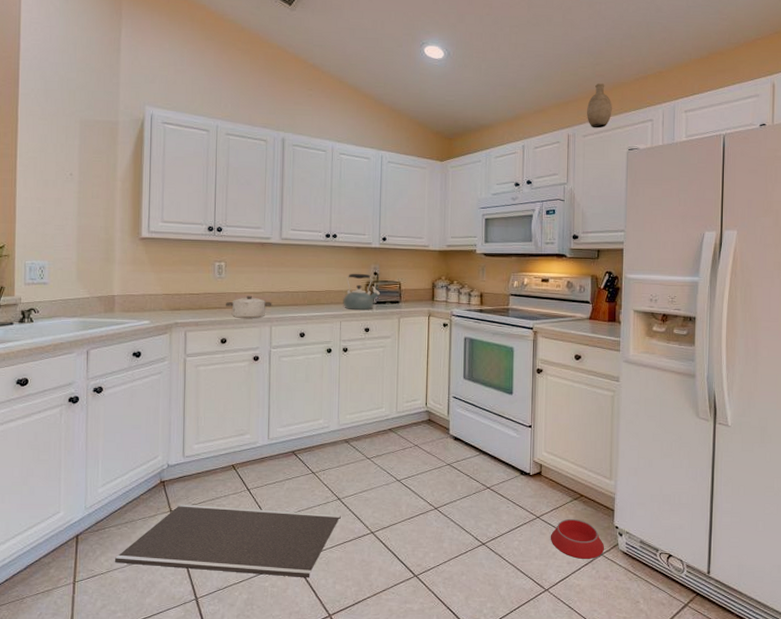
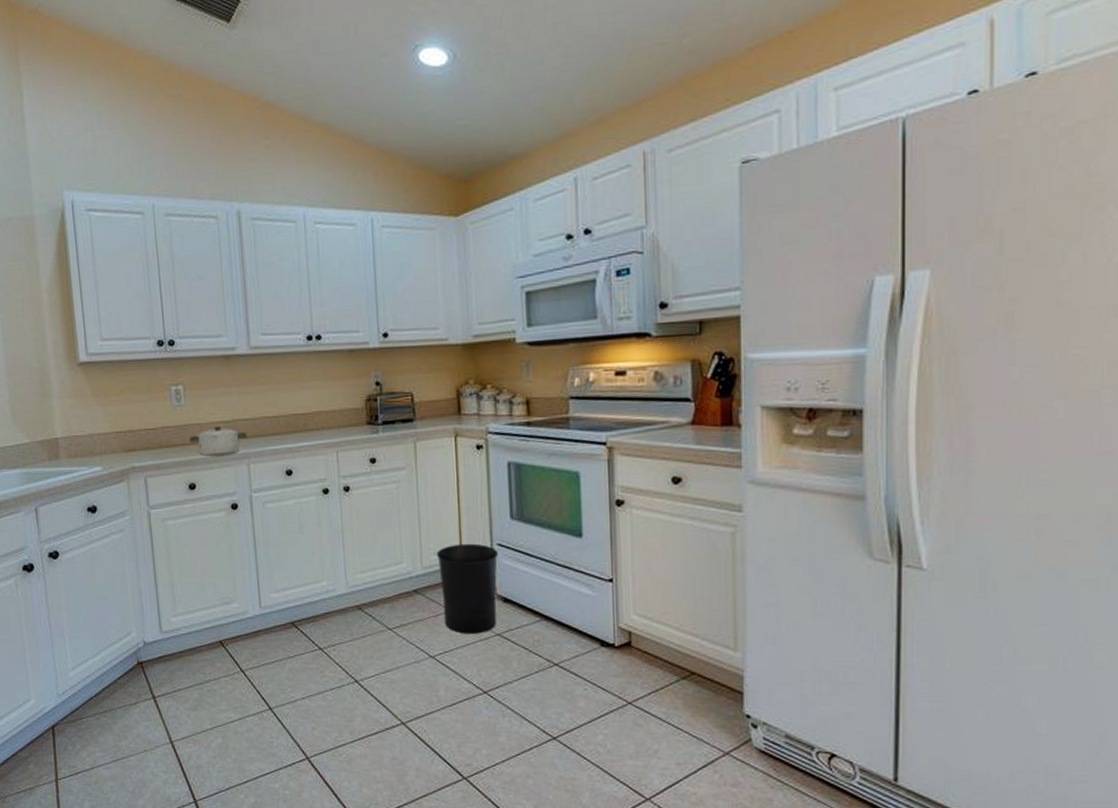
door mat: present [115,504,341,578] -> none [98,689,361,779]
kettle: present [343,273,381,311] -> none [337,384,387,436]
waste bin: none [408,395,453,464] -> present [436,543,499,634]
pet bowl: present [551,518,604,559] -> none [650,704,730,759]
decorative vase: present [587,83,612,129] -> none [671,64,712,137]

